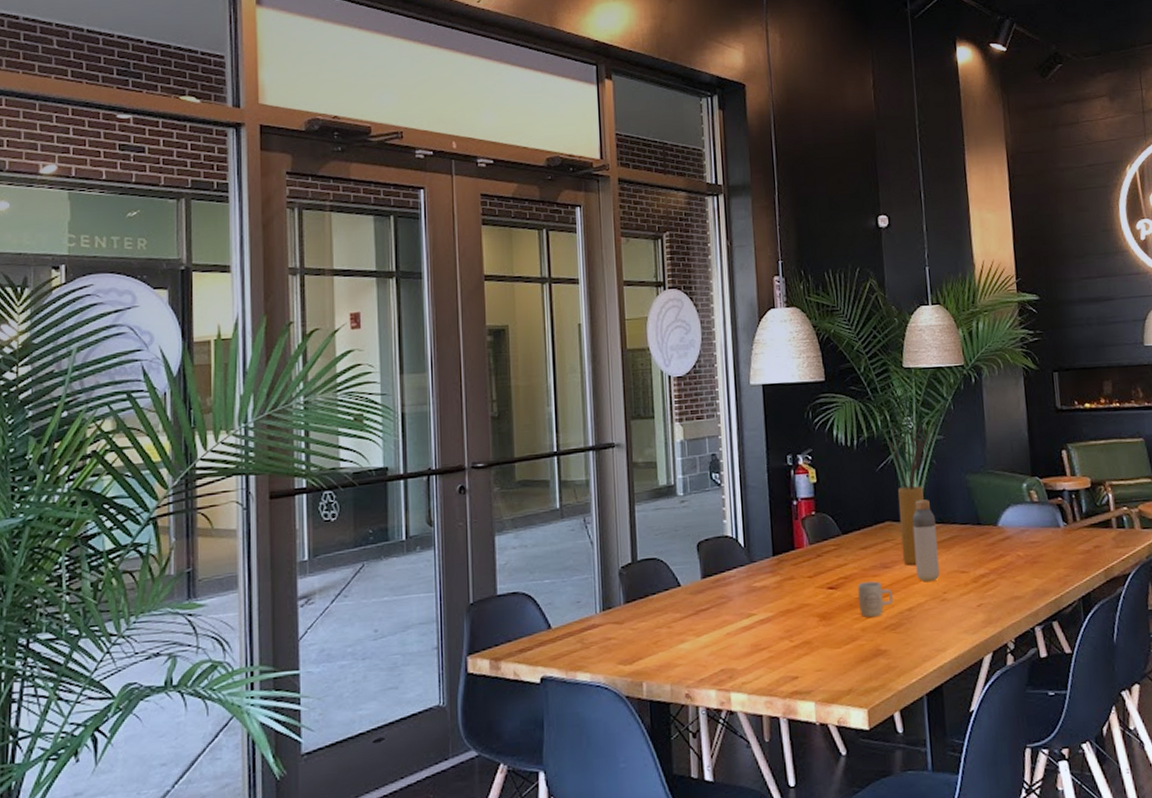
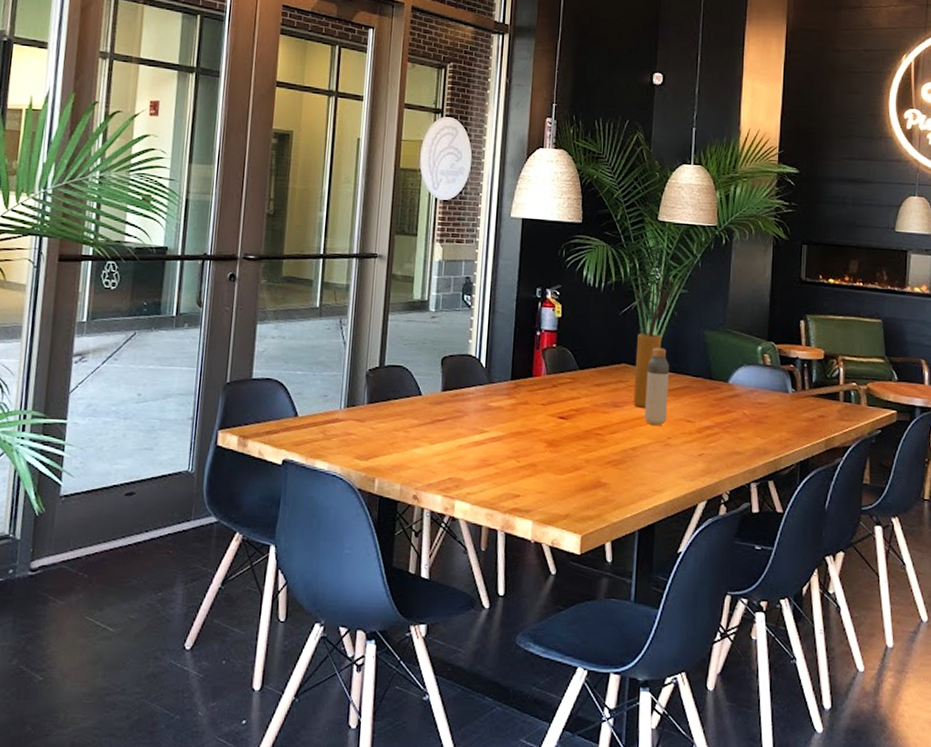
mug: present [857,581,894,617] -> none [585,417,620,450]

